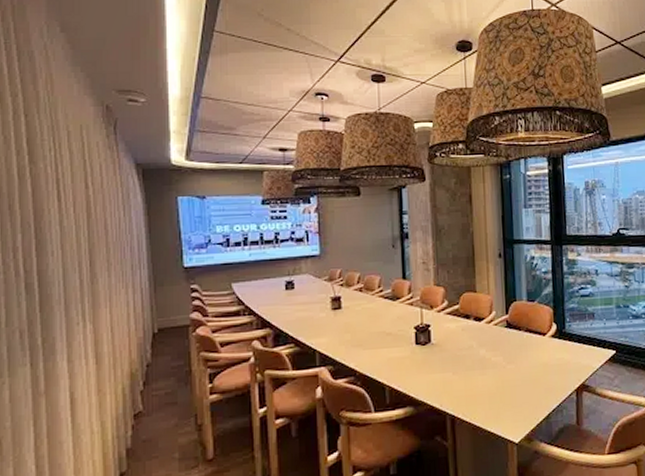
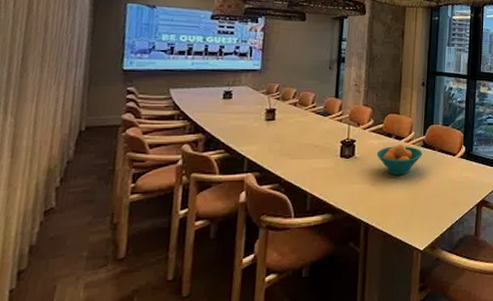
fruit bowl: none [455,326,507,362] -> present [376,145,423,176]

